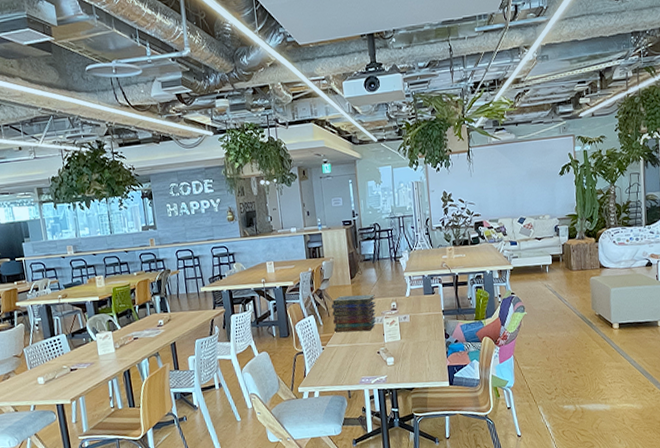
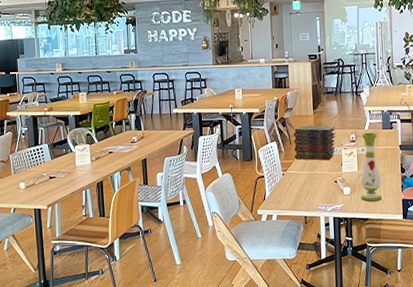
vase: none [403,298,427,371] -> present [360,132,382,202]

